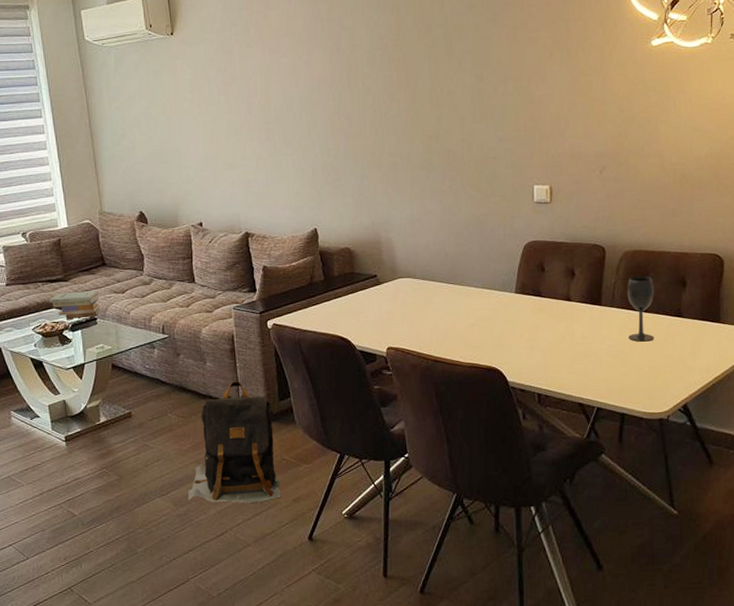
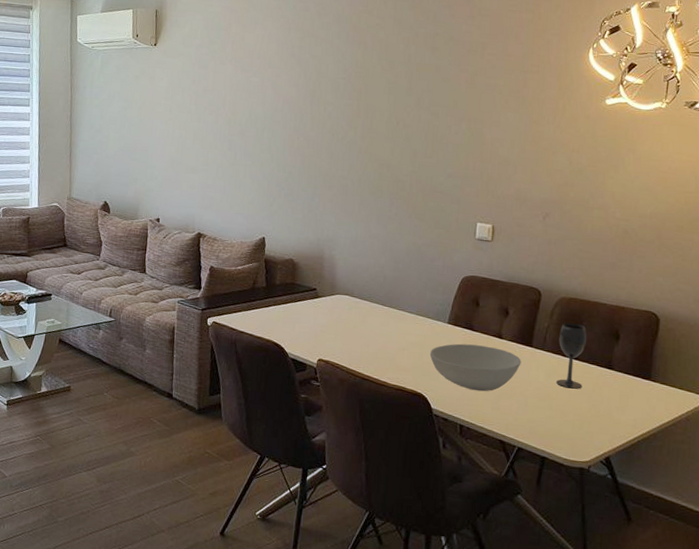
books: present [49,291,100,320] -> none [11,266,57,293]
backpack: present [188,381,282,504] -> none [111,370,203,491]
bowl: none [500,310,592,358] -> present [429,343,521,392]

